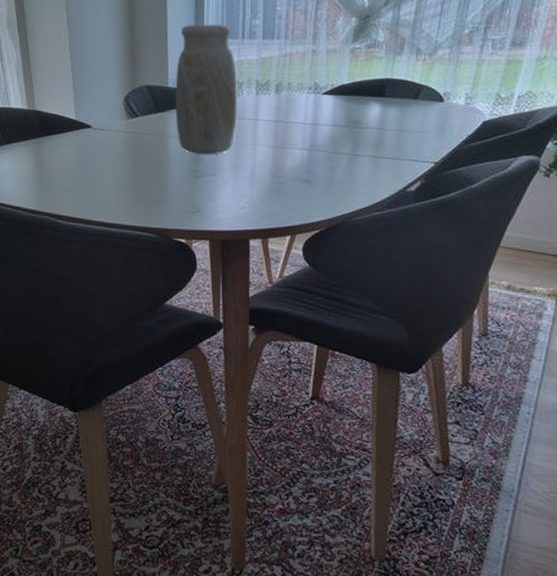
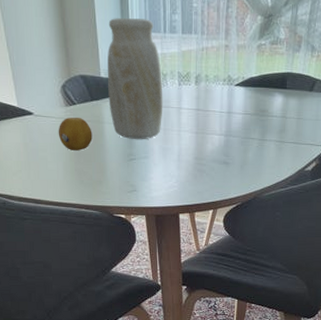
fruit: none [116,130,155,166] -> present [58,117,93,151]

